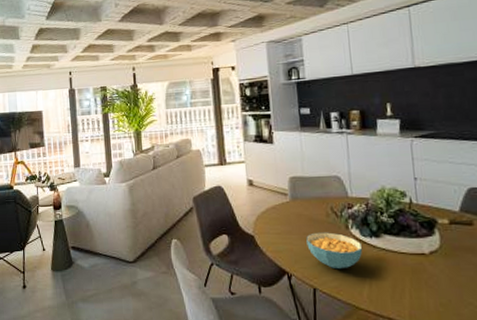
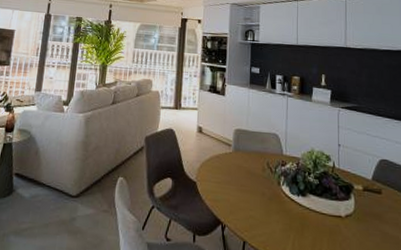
cereal bowl: present [306,232,362,270] -> none [242,185,289,225]

